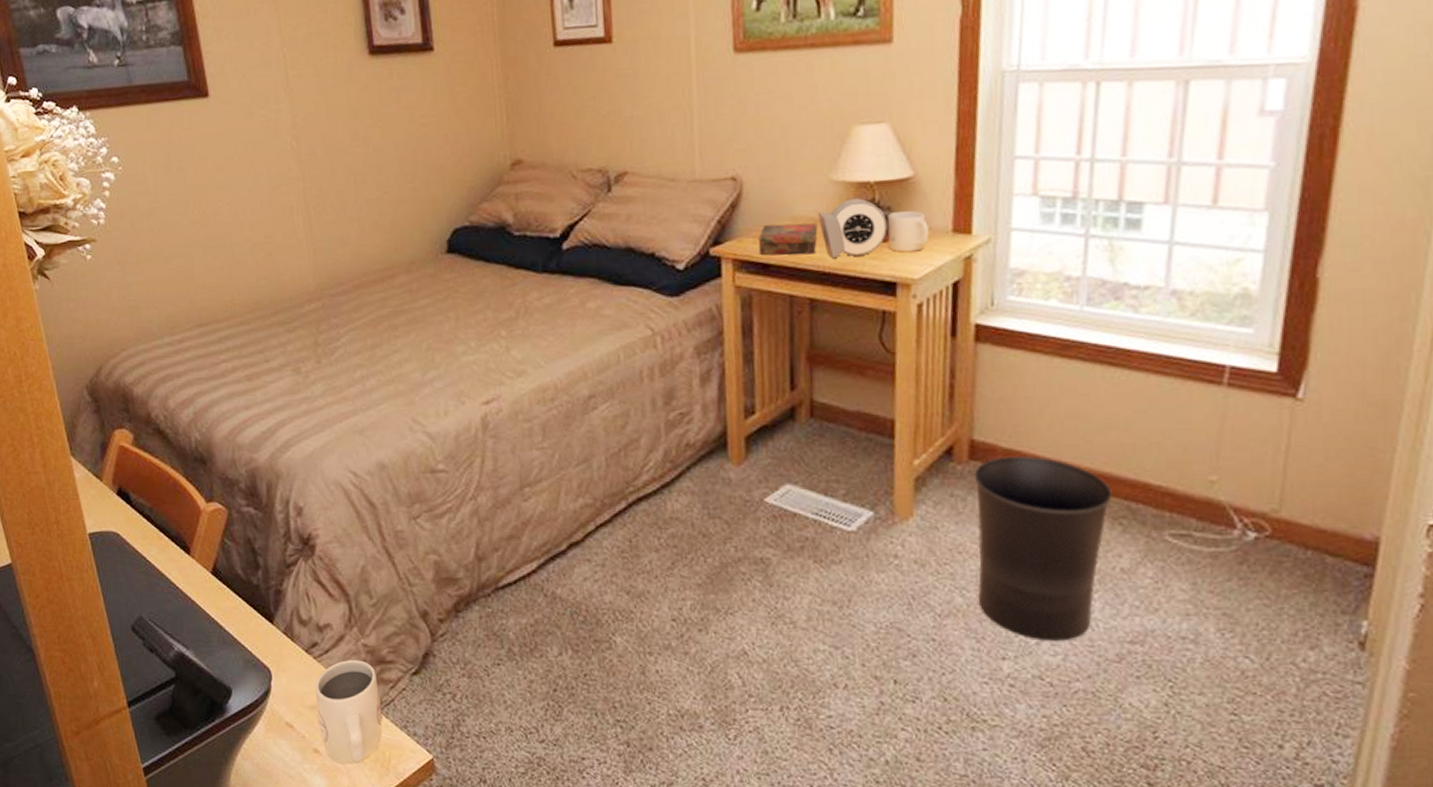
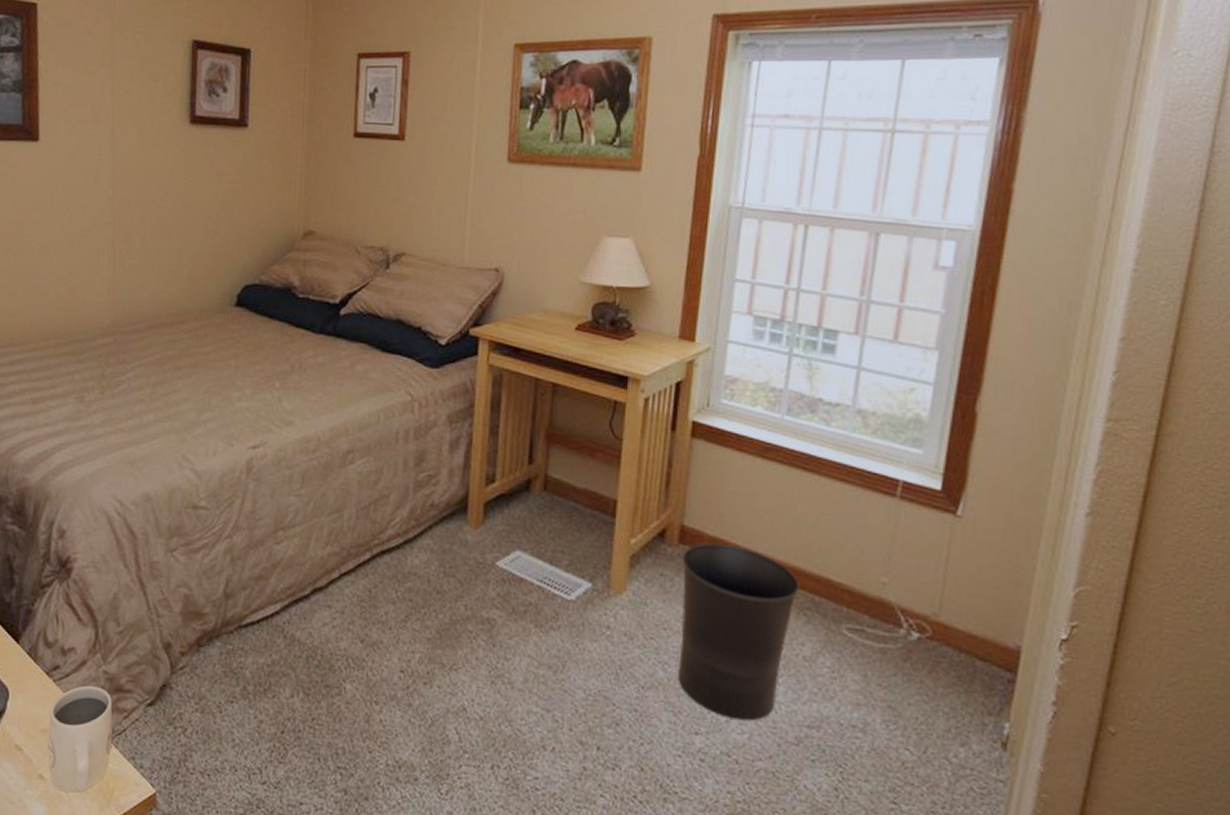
book: present [758,223,818,255] -> none [513,314,565,344]
alarm clock: present [817,198,888,259] -> none [565,299,624,350]
mug: present [887,211,929,253] -> none [624,315,659,352]

